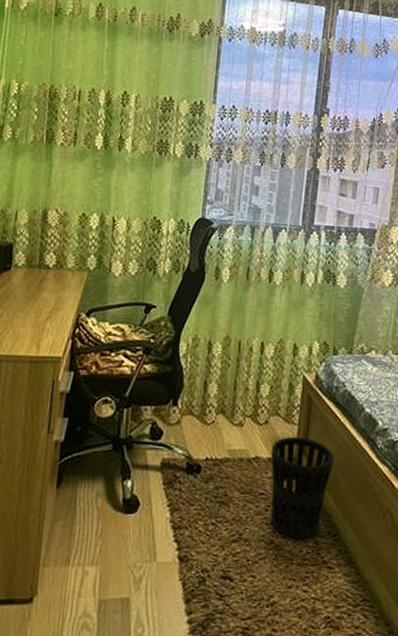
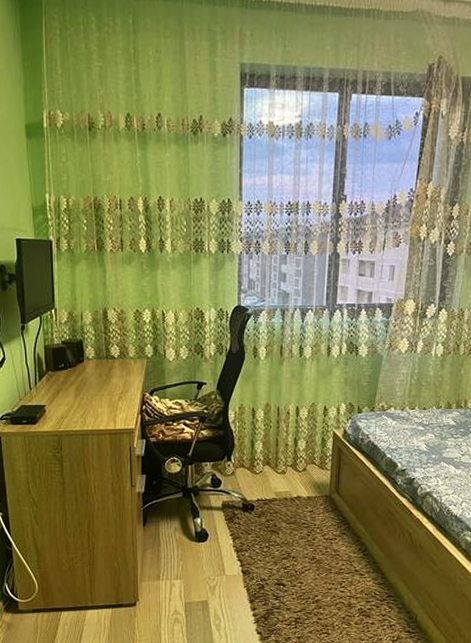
wastebasket: present [270,436,334,539] -> none [309,479,361,555]

